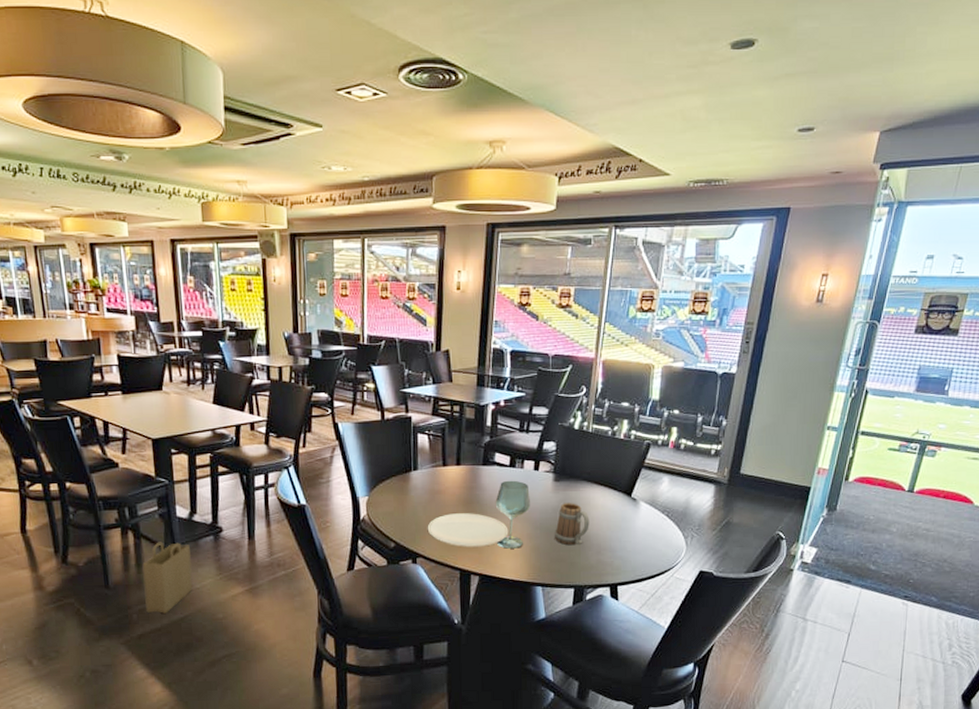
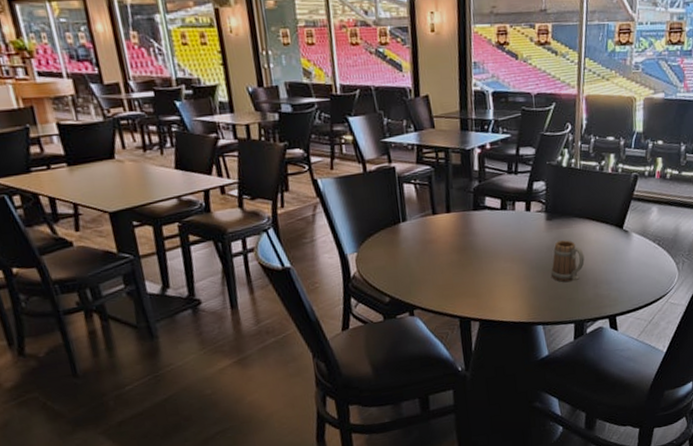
shopping bag: present [142,542,193,614] -> none [113,320,175,398]
plate: present [427,513,509,547] -> none [422,259,505,295]
wine glass: present [495,480,530,549] -> none [489,223,525,292]

